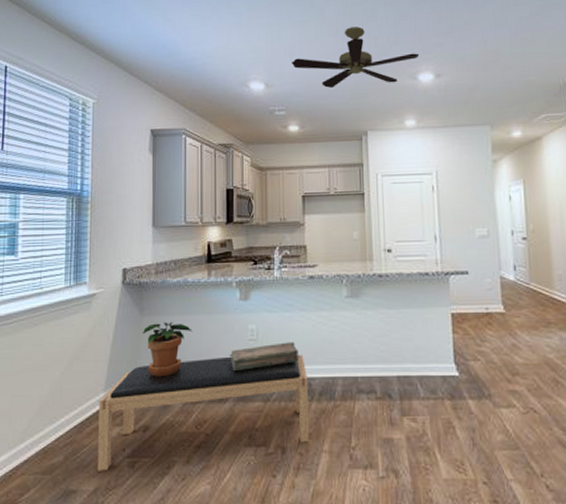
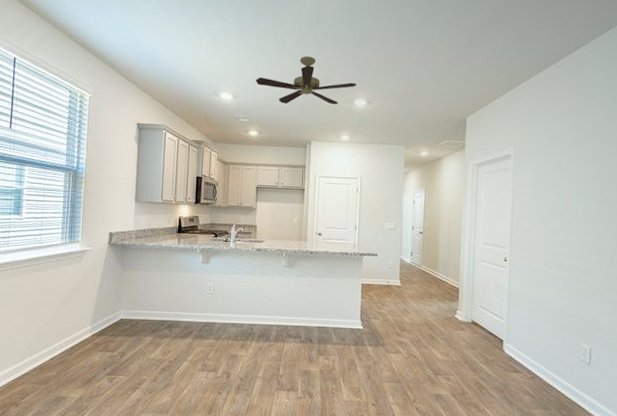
bench: present [97,355,309,471] -> none [83,304,250,384]
potted plant: present [143,321,192,377] -> none [124,275,163,317]
decorative box: present [229,342,298,371] -> none [191,297,245,316]

